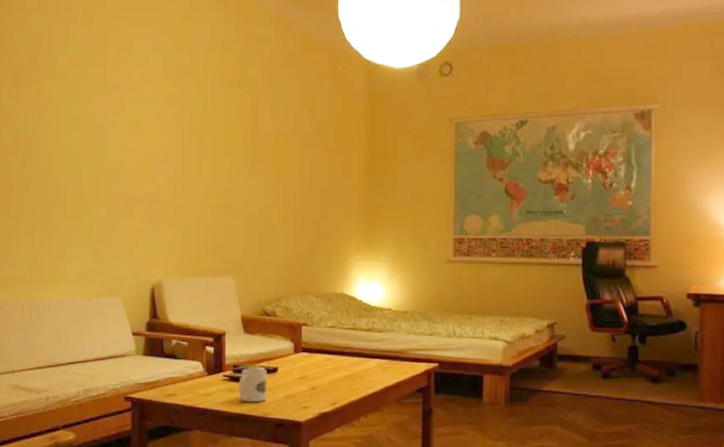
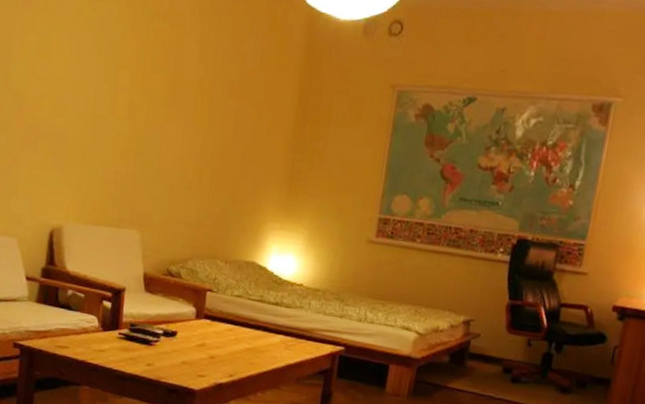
mug: present [238,368,267,403] -> none [133,329,165,365]

